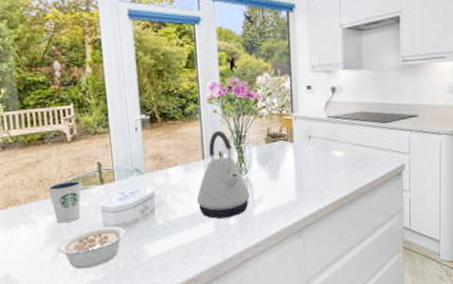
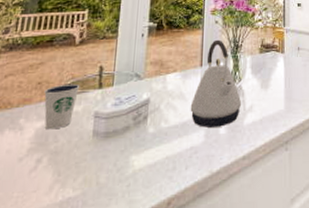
legume: present [57,226,133,269] -> none [38,133,121,183]

